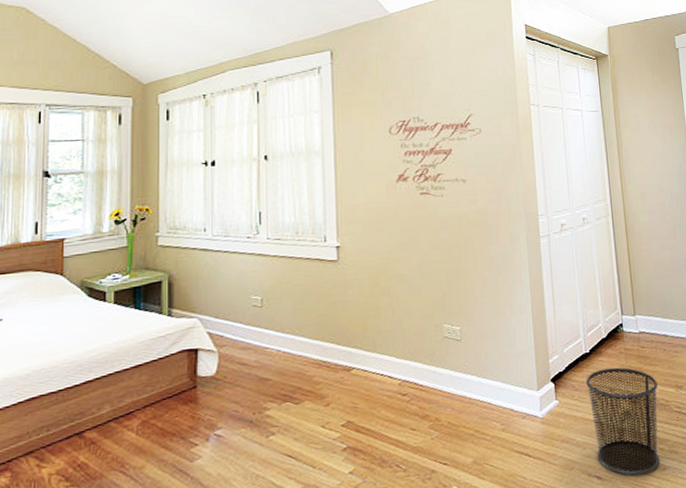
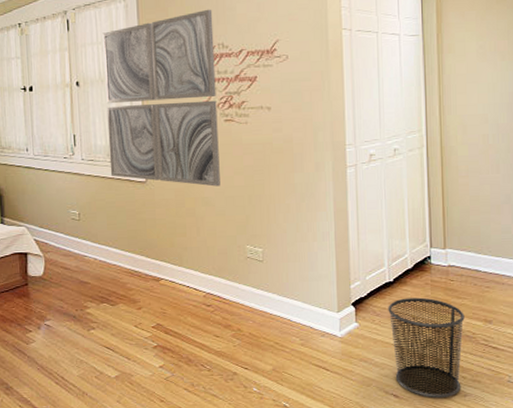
wall art: none [295,84,416,263] -> present [102,9,220,187]

